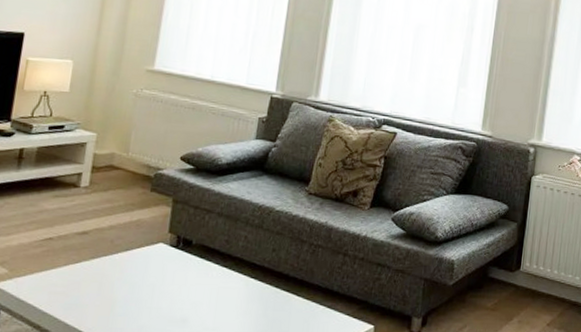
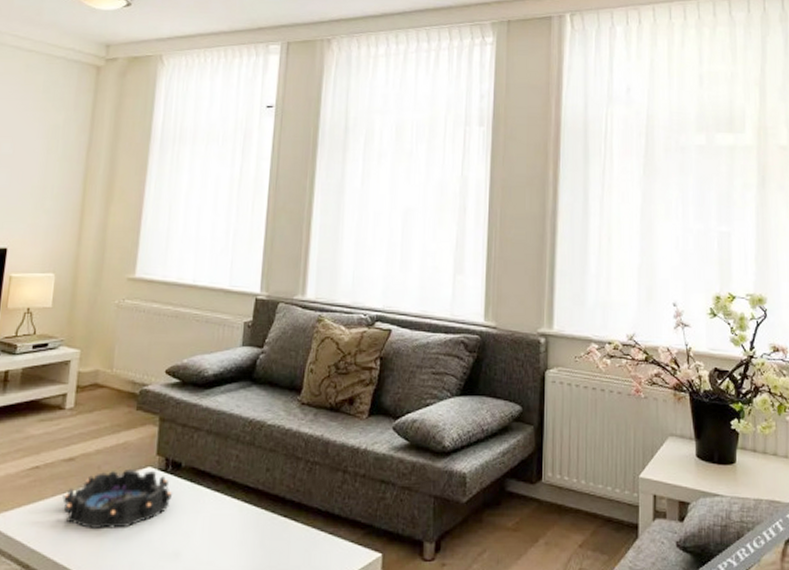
decorative bowl: none [75,243,182,297] -> present [63,468,172,530]

